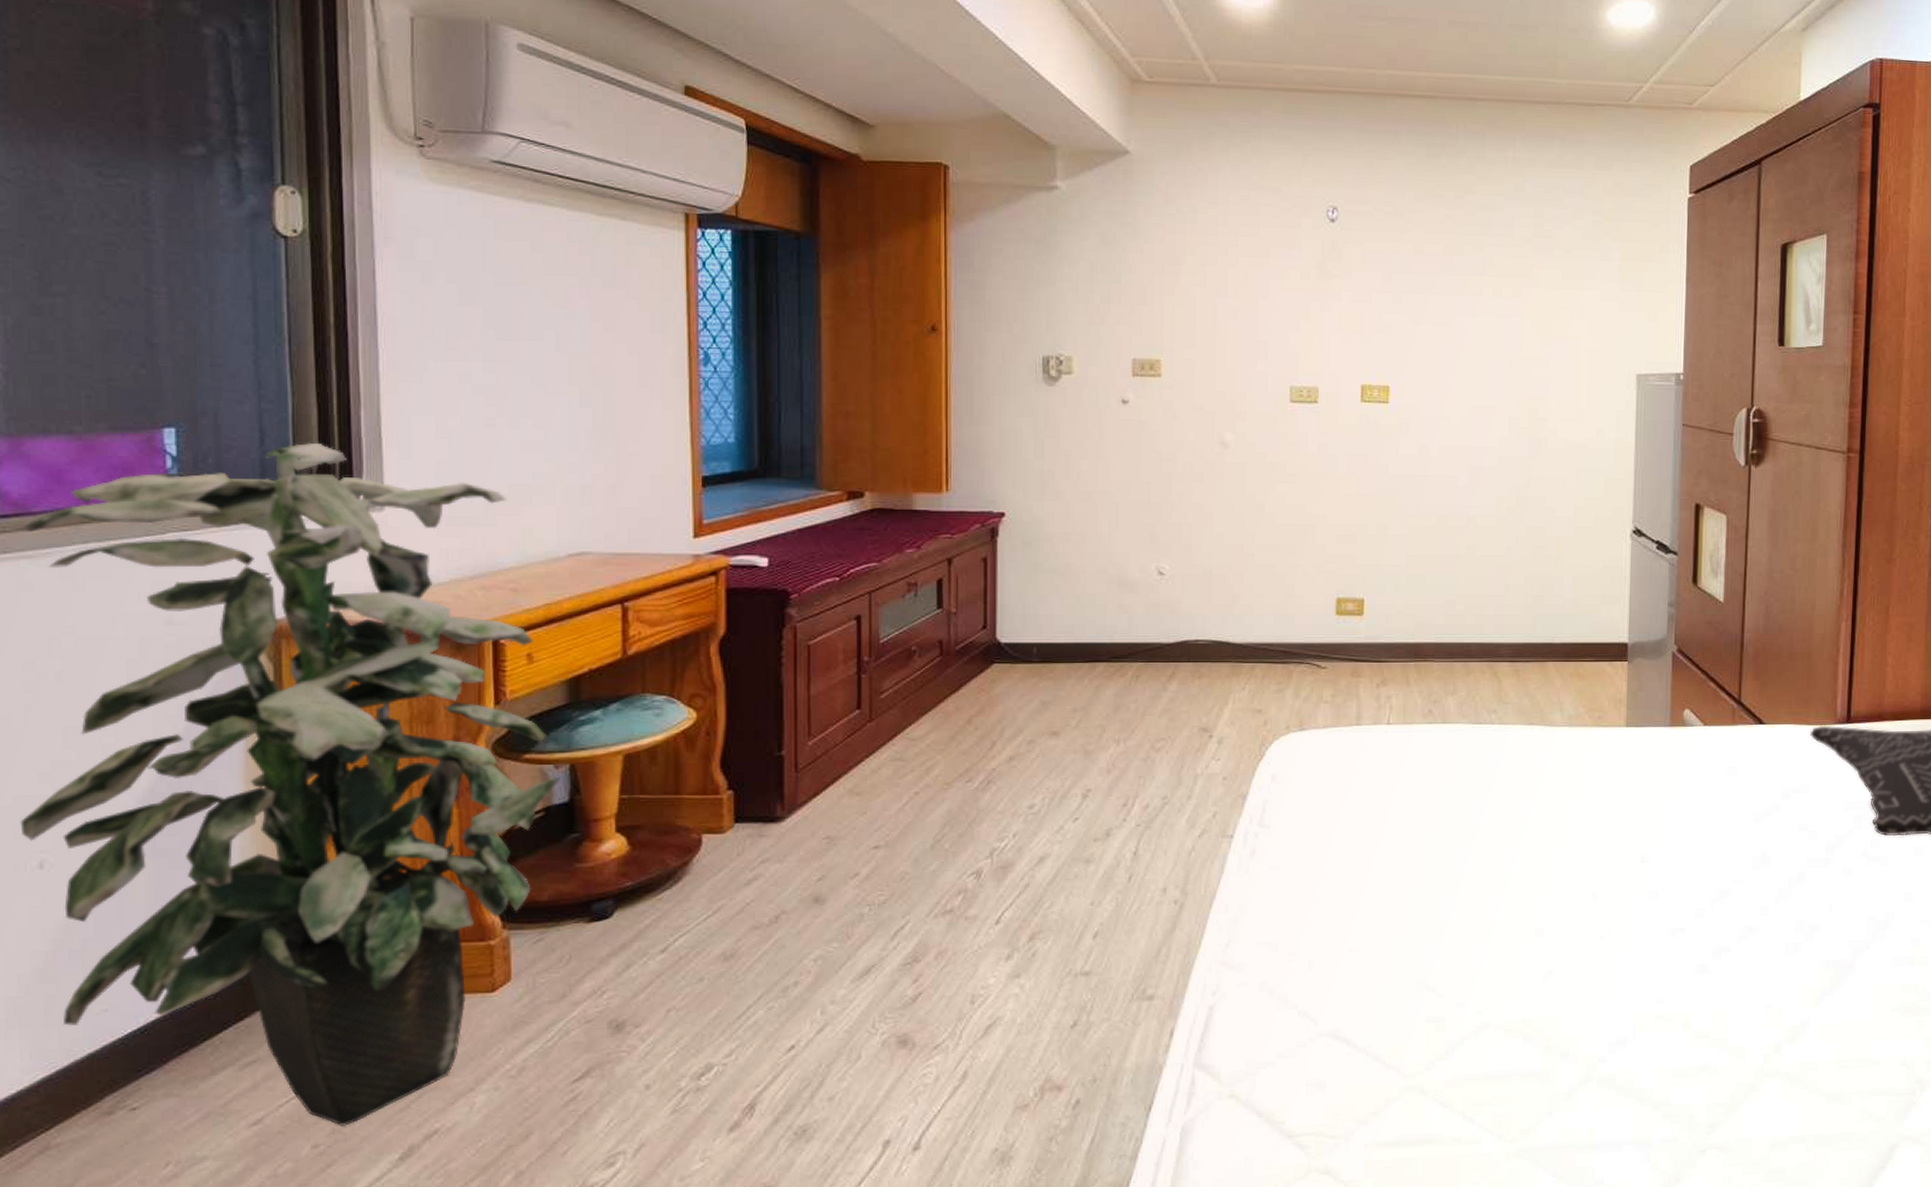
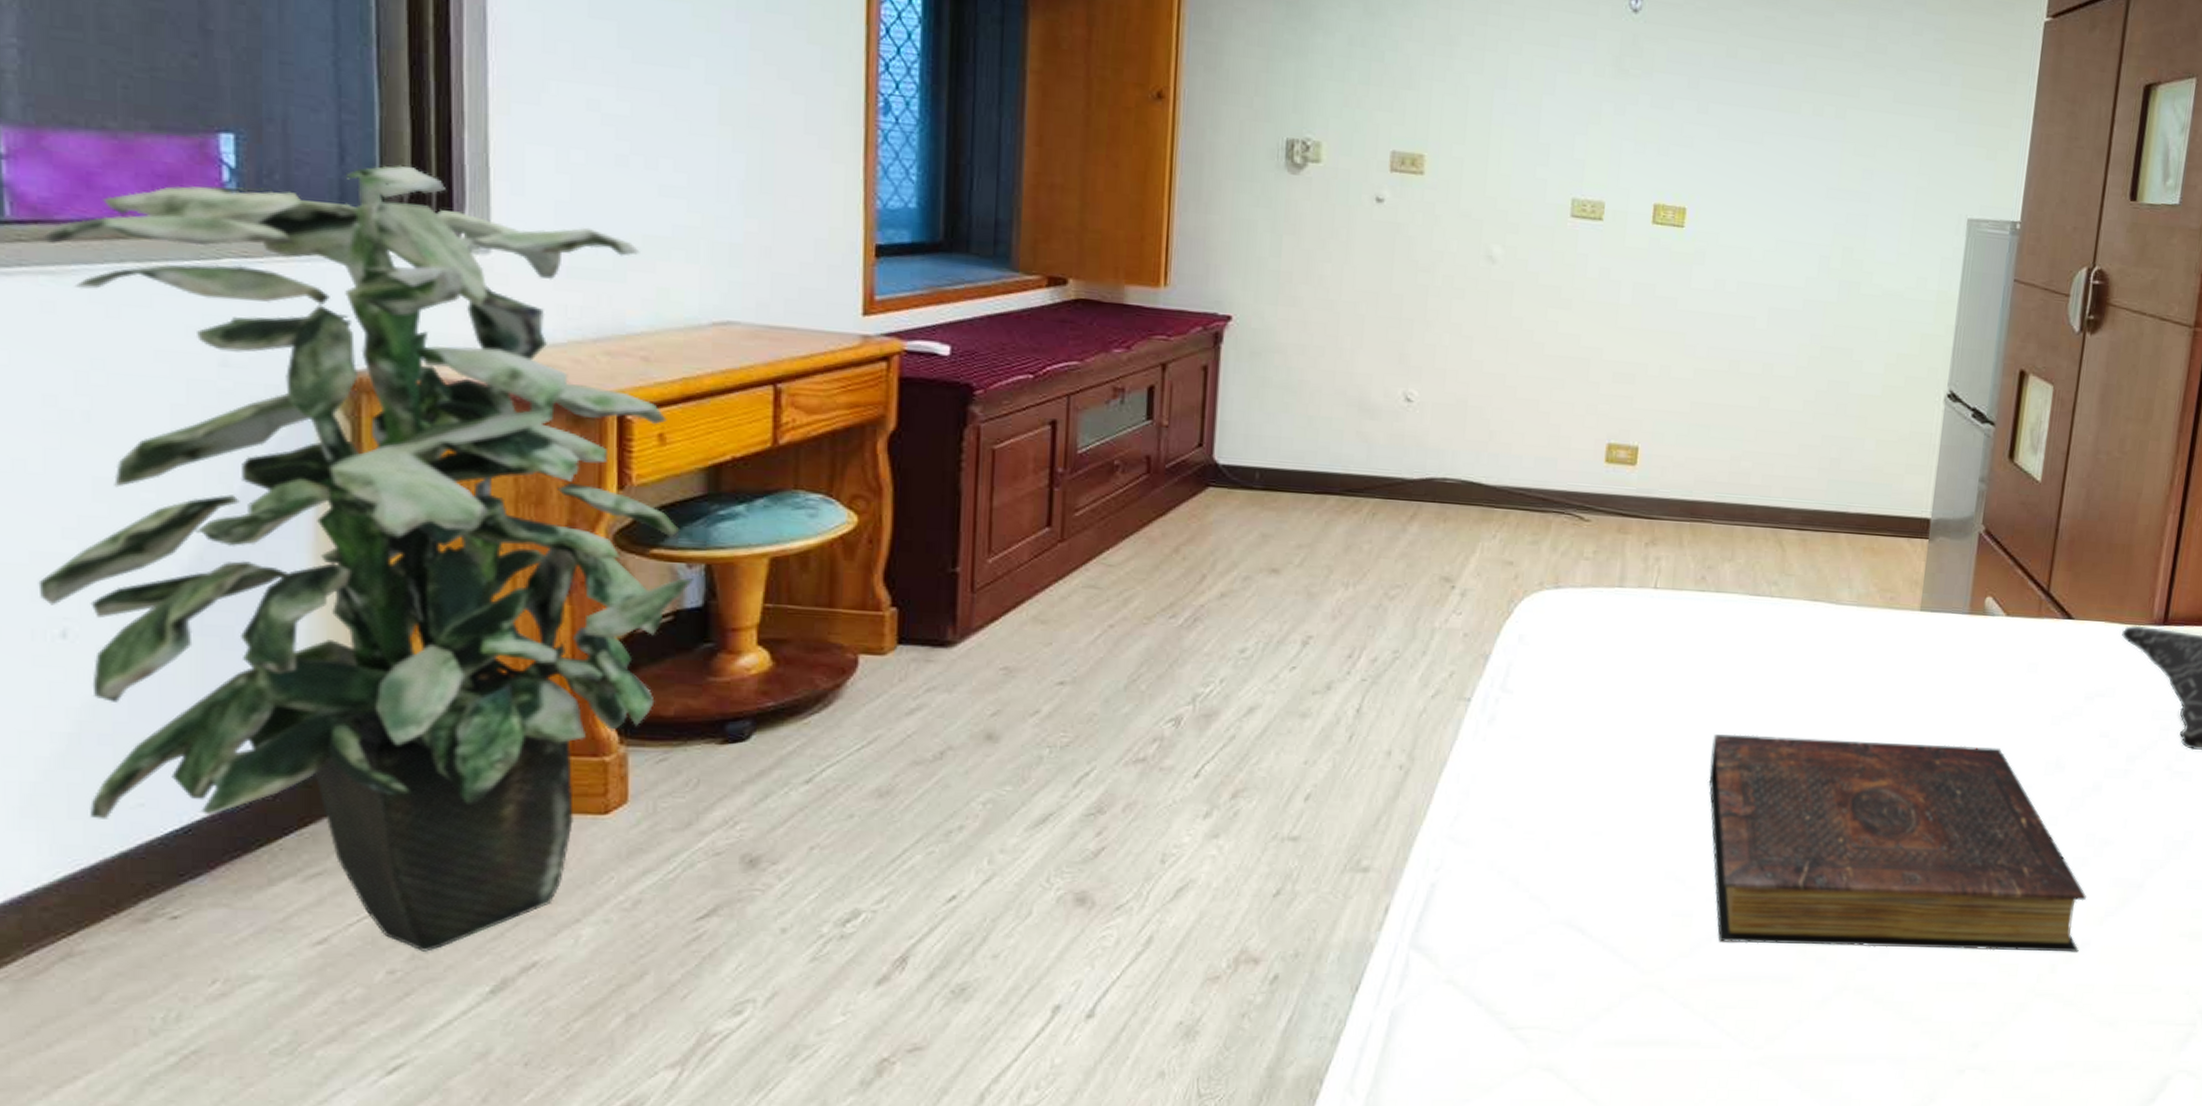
book: none [1450,847,1803,1044] -> present [1709,734,2087,952]

